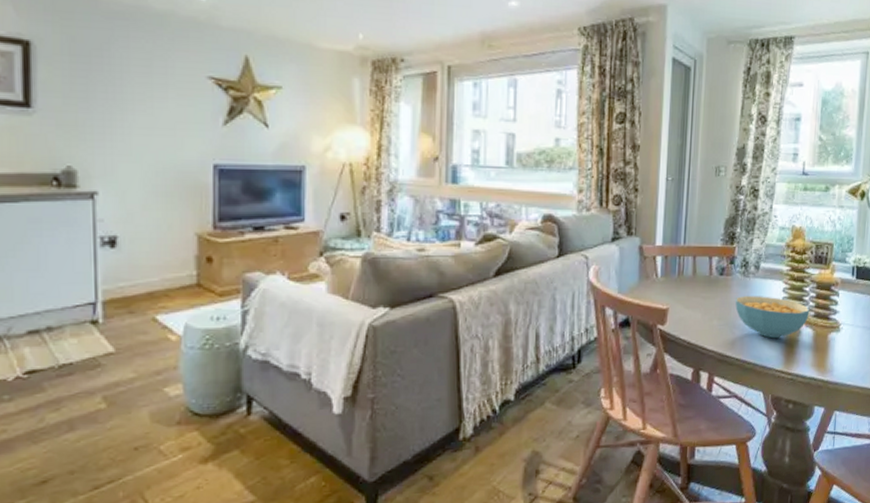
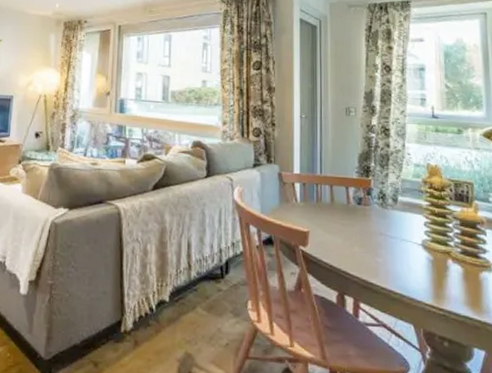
cereal bowl: present [735,295,810,339] -> none [376,225,456,272]

